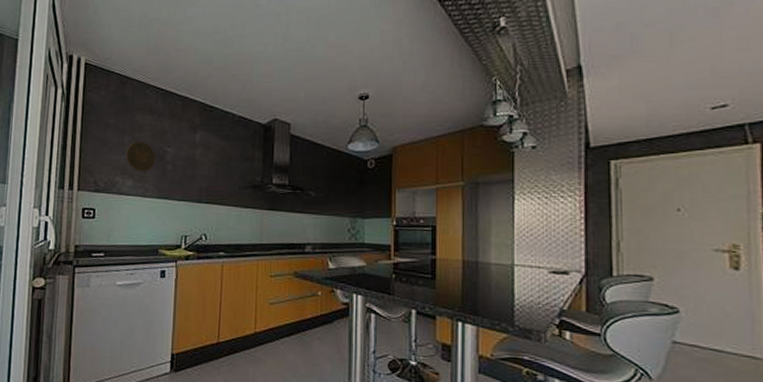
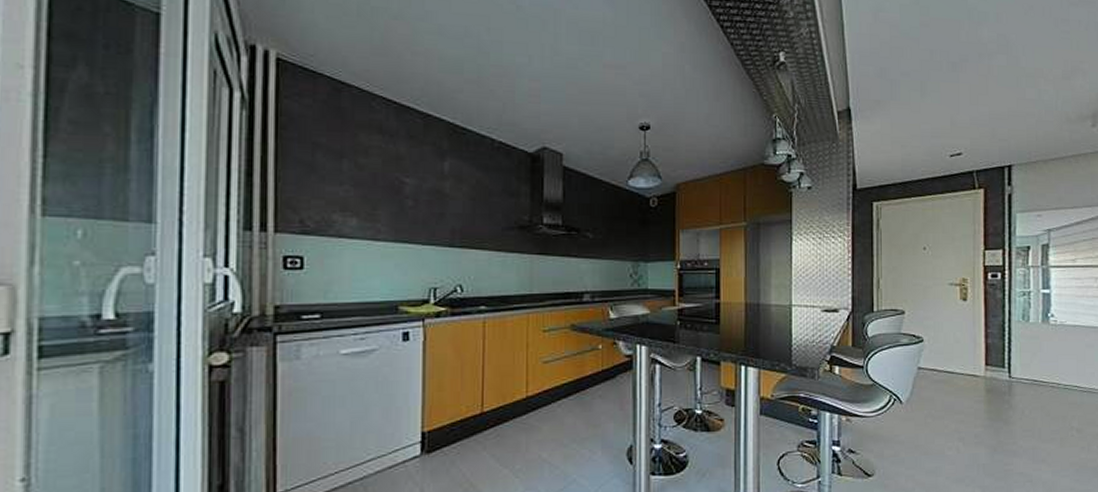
decorative plate: present [126,142,156,172] -> none [346,169,390,208]

